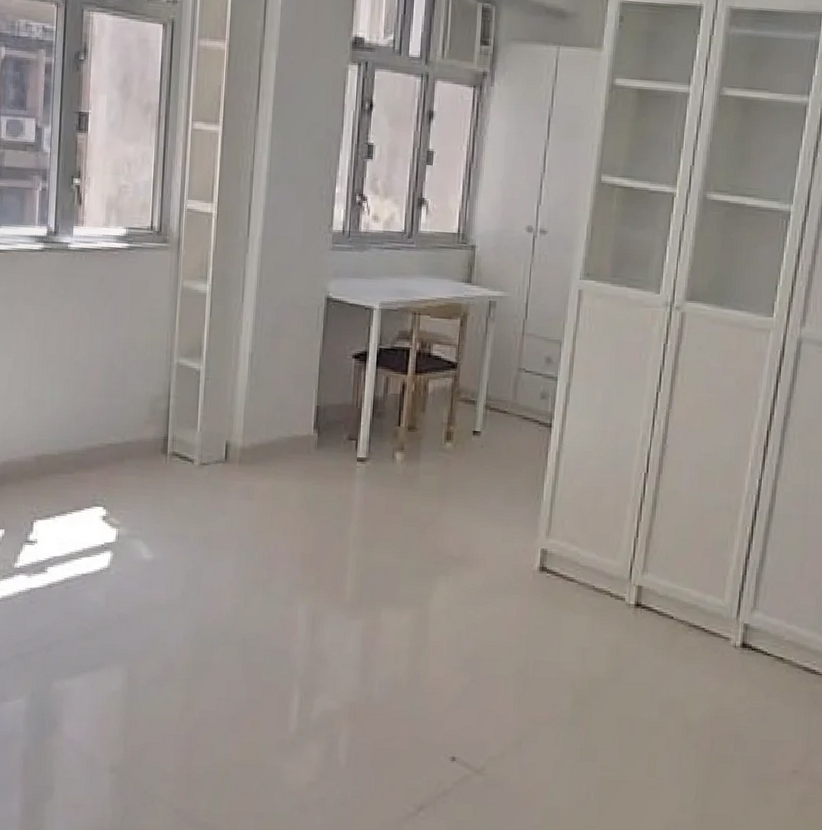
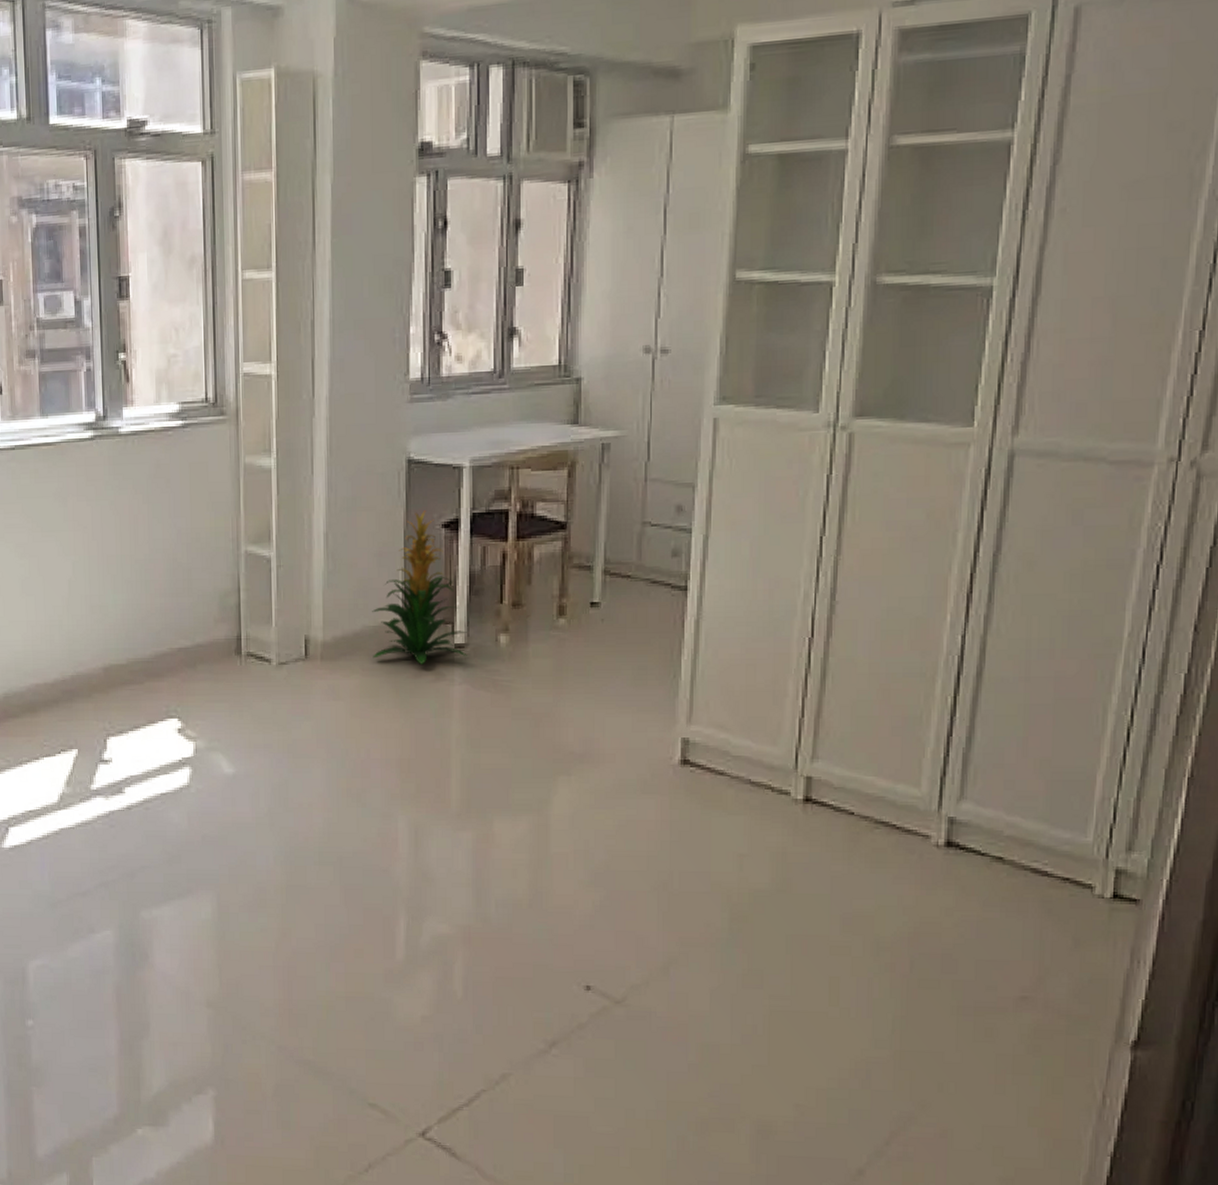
indoor plant: none [285,342,368,473] -> present [372,511,467,664]

